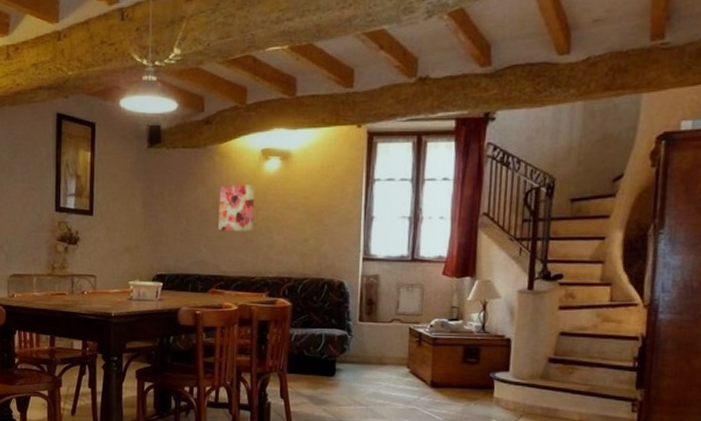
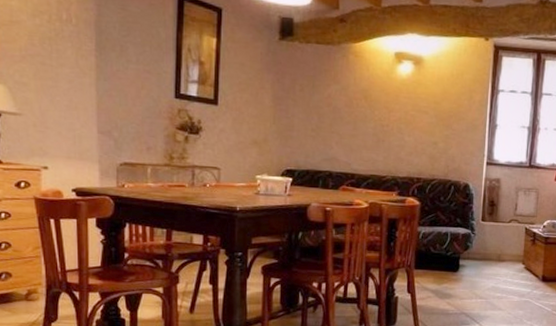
wall art: present [219,185,255,231] -> none [351,84,388,132]

